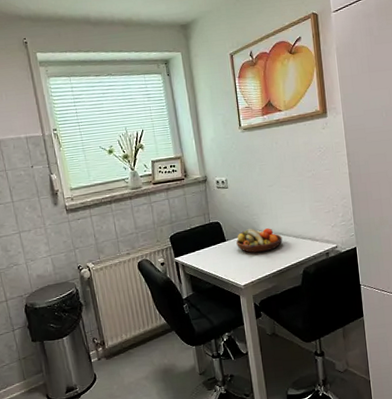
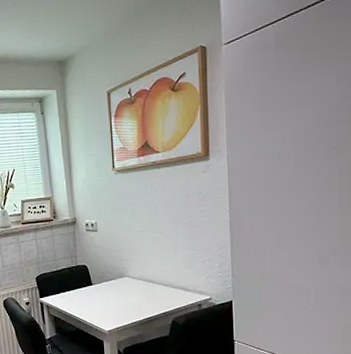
fruit bowl: present [236,228,283,253] -> none [103,273,152,299]

